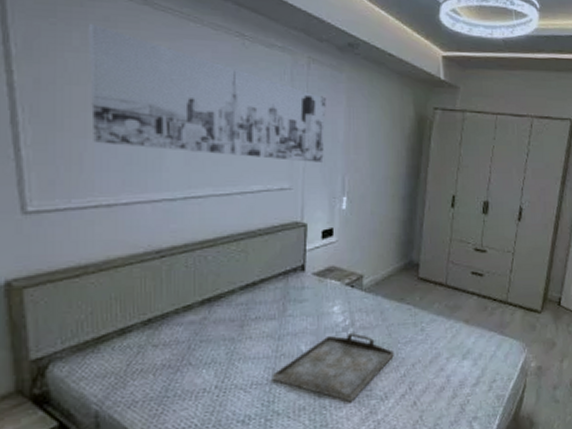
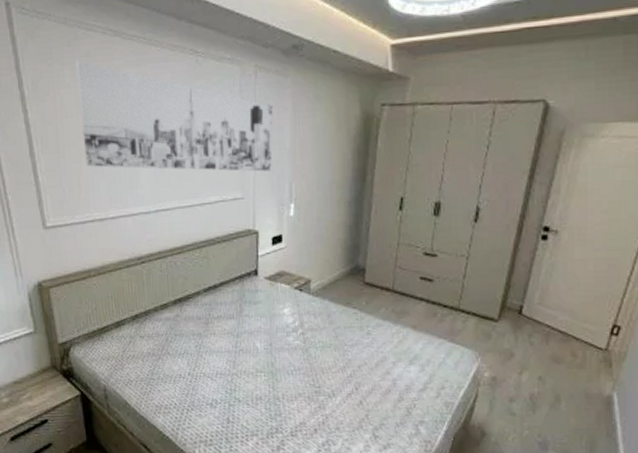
serving tray: present [272,333,394,403] -> none [233,334,341,397]

